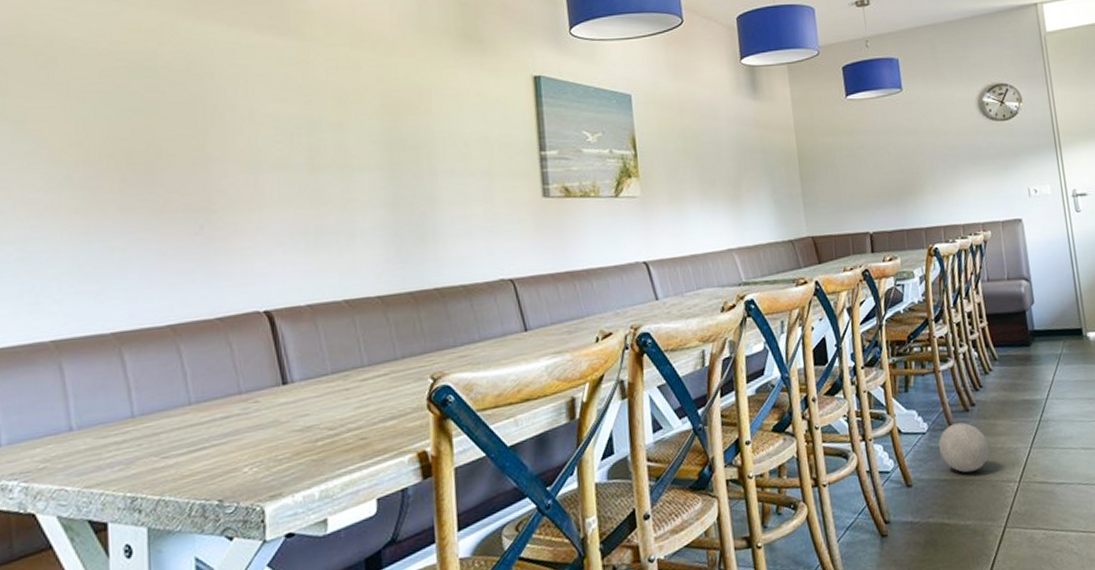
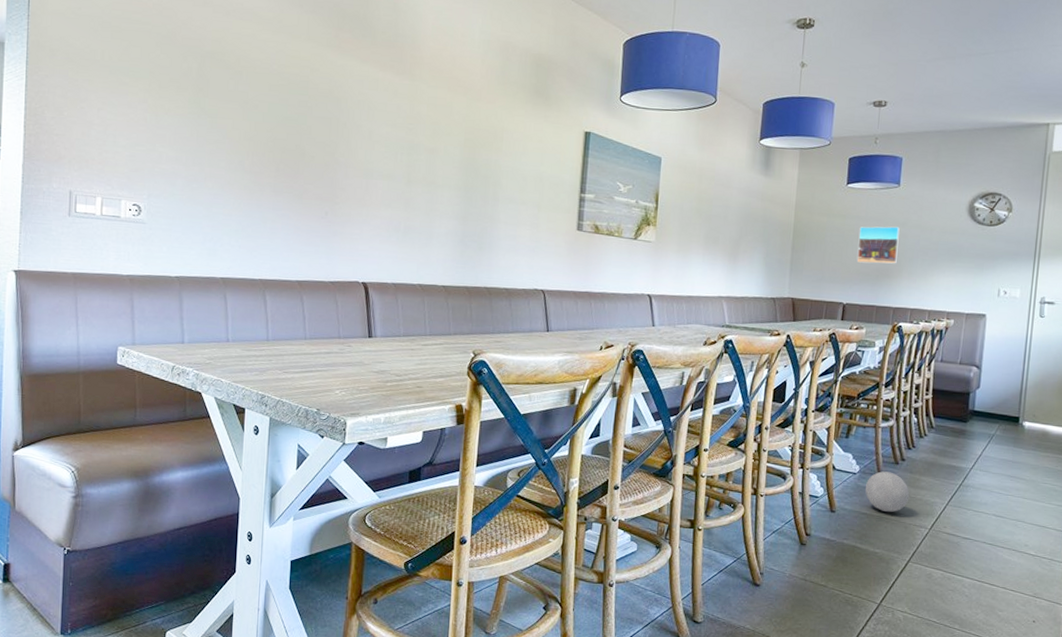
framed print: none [869,136,917,183] -> present [856,226,900,264]

